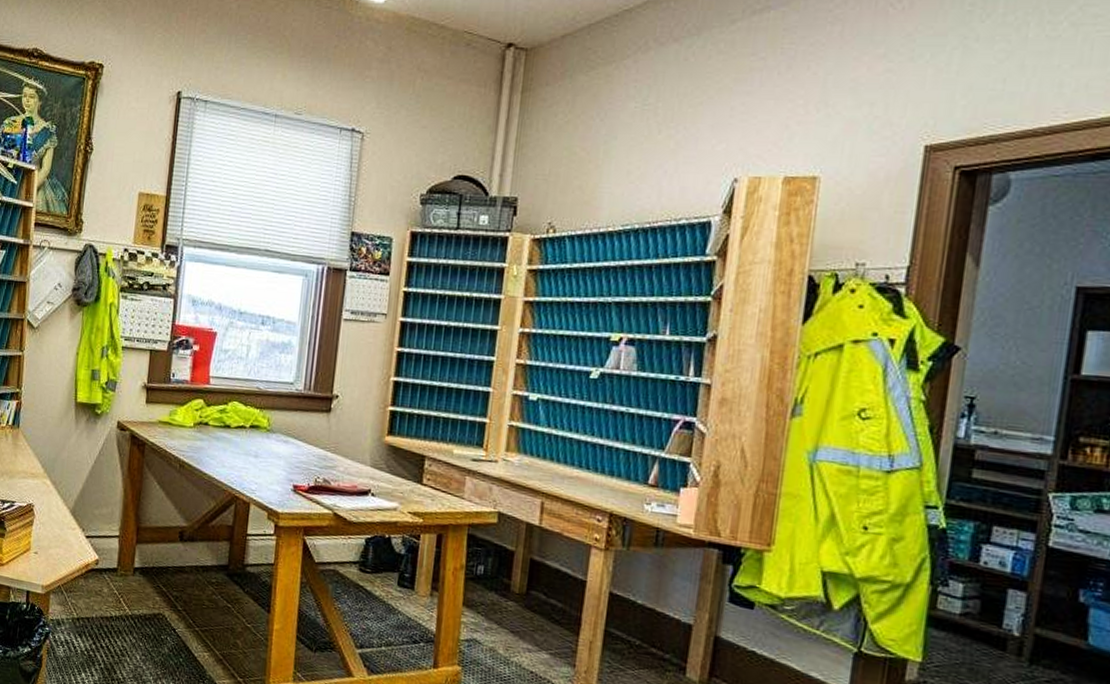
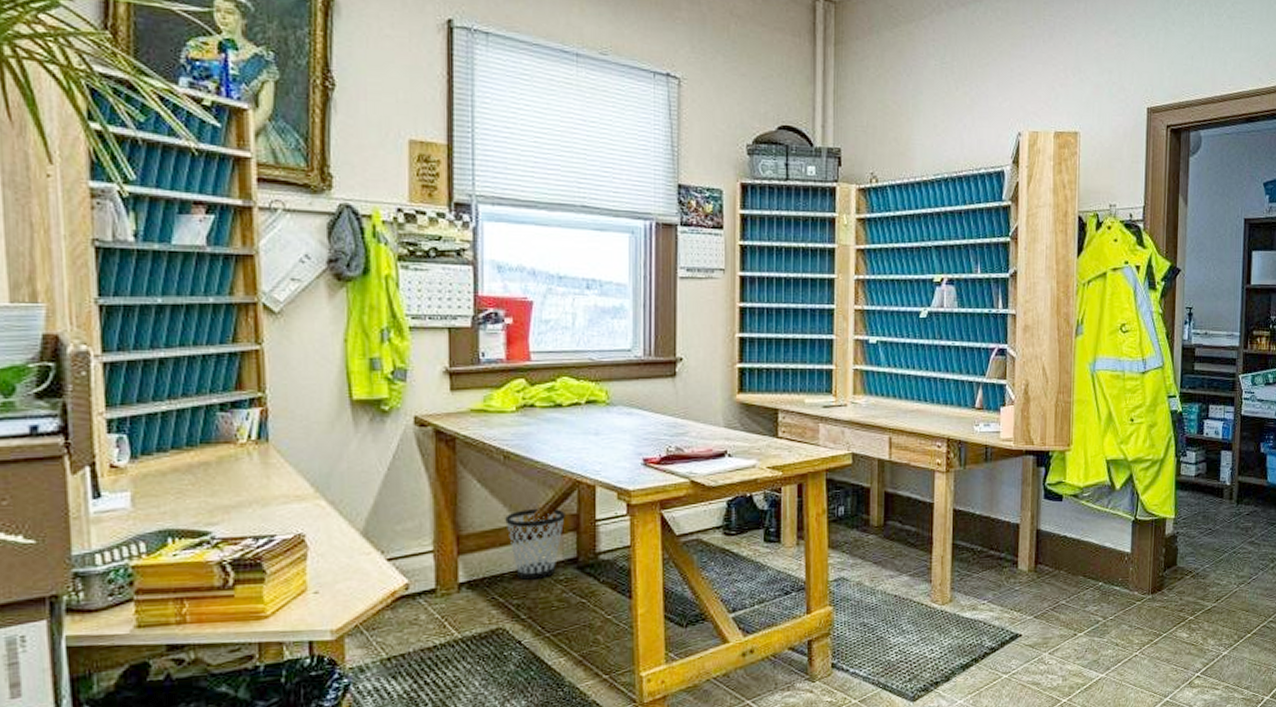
wastebasket: none [175,514,223,578] -> present [505,508,565,580]

